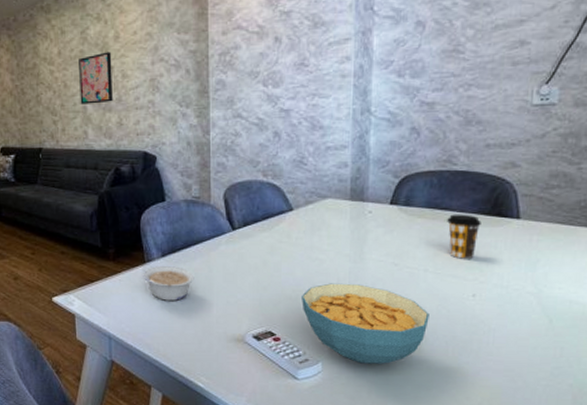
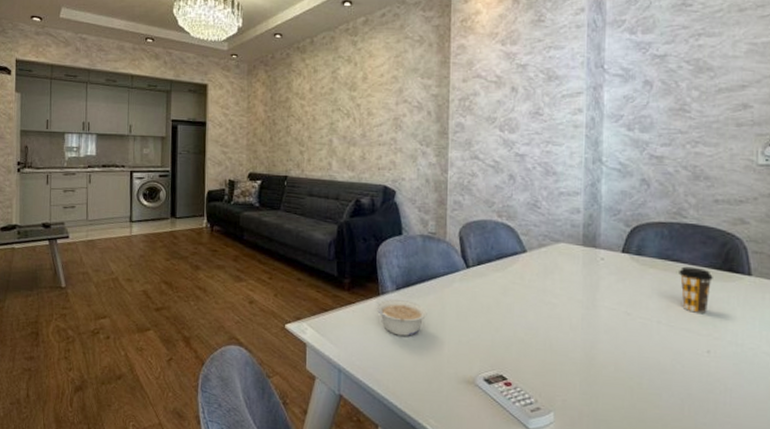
wall art: present [79,51,113,105] -> none [327,91,359,138]
cereal bowl: present [302,283,429,364] -> none [534,328,664,419]

